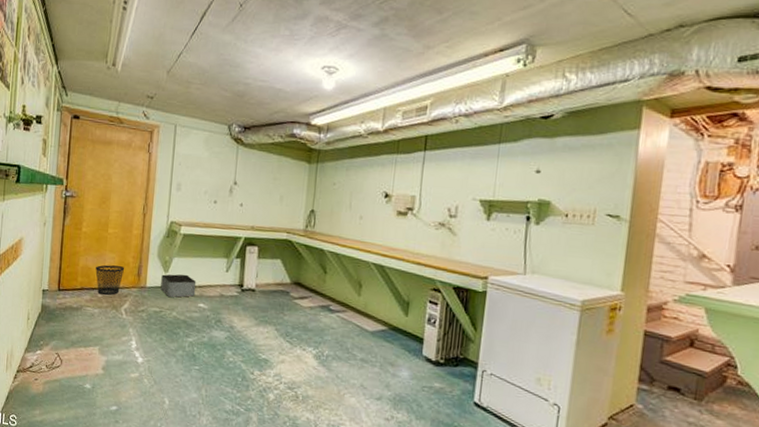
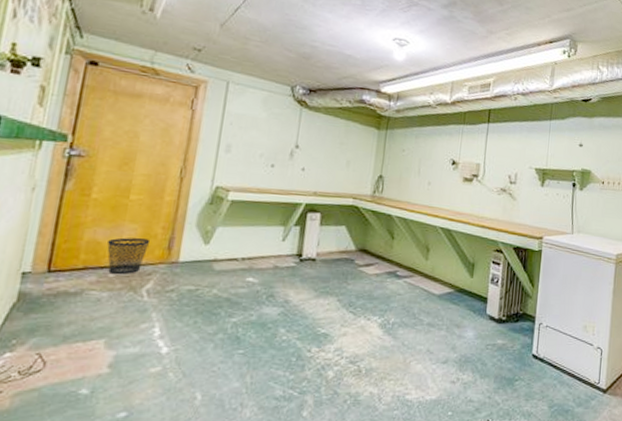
storage bin: present [160,274,197,298] -> none [198,245,246,272]

